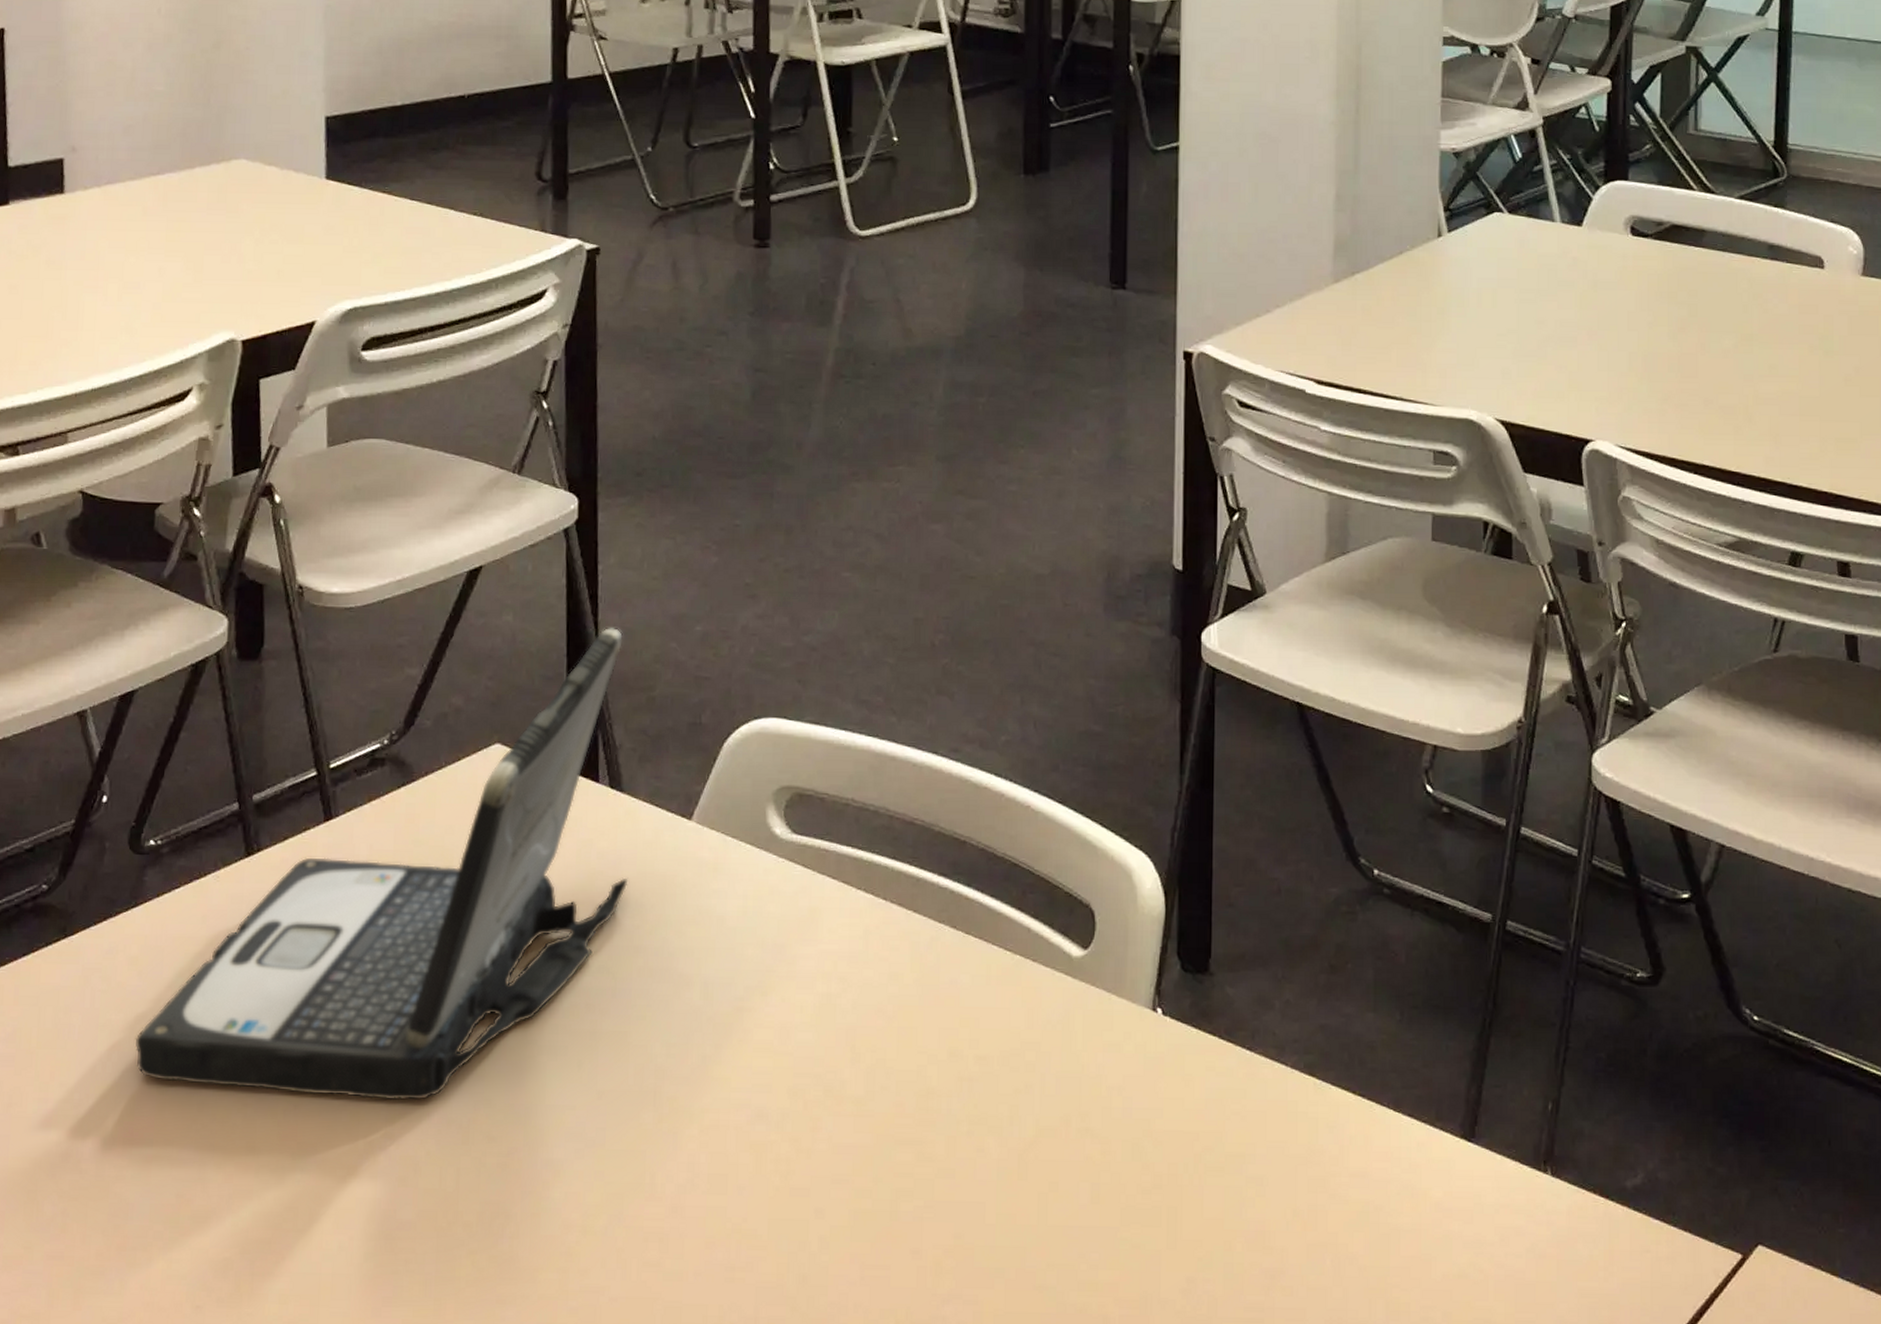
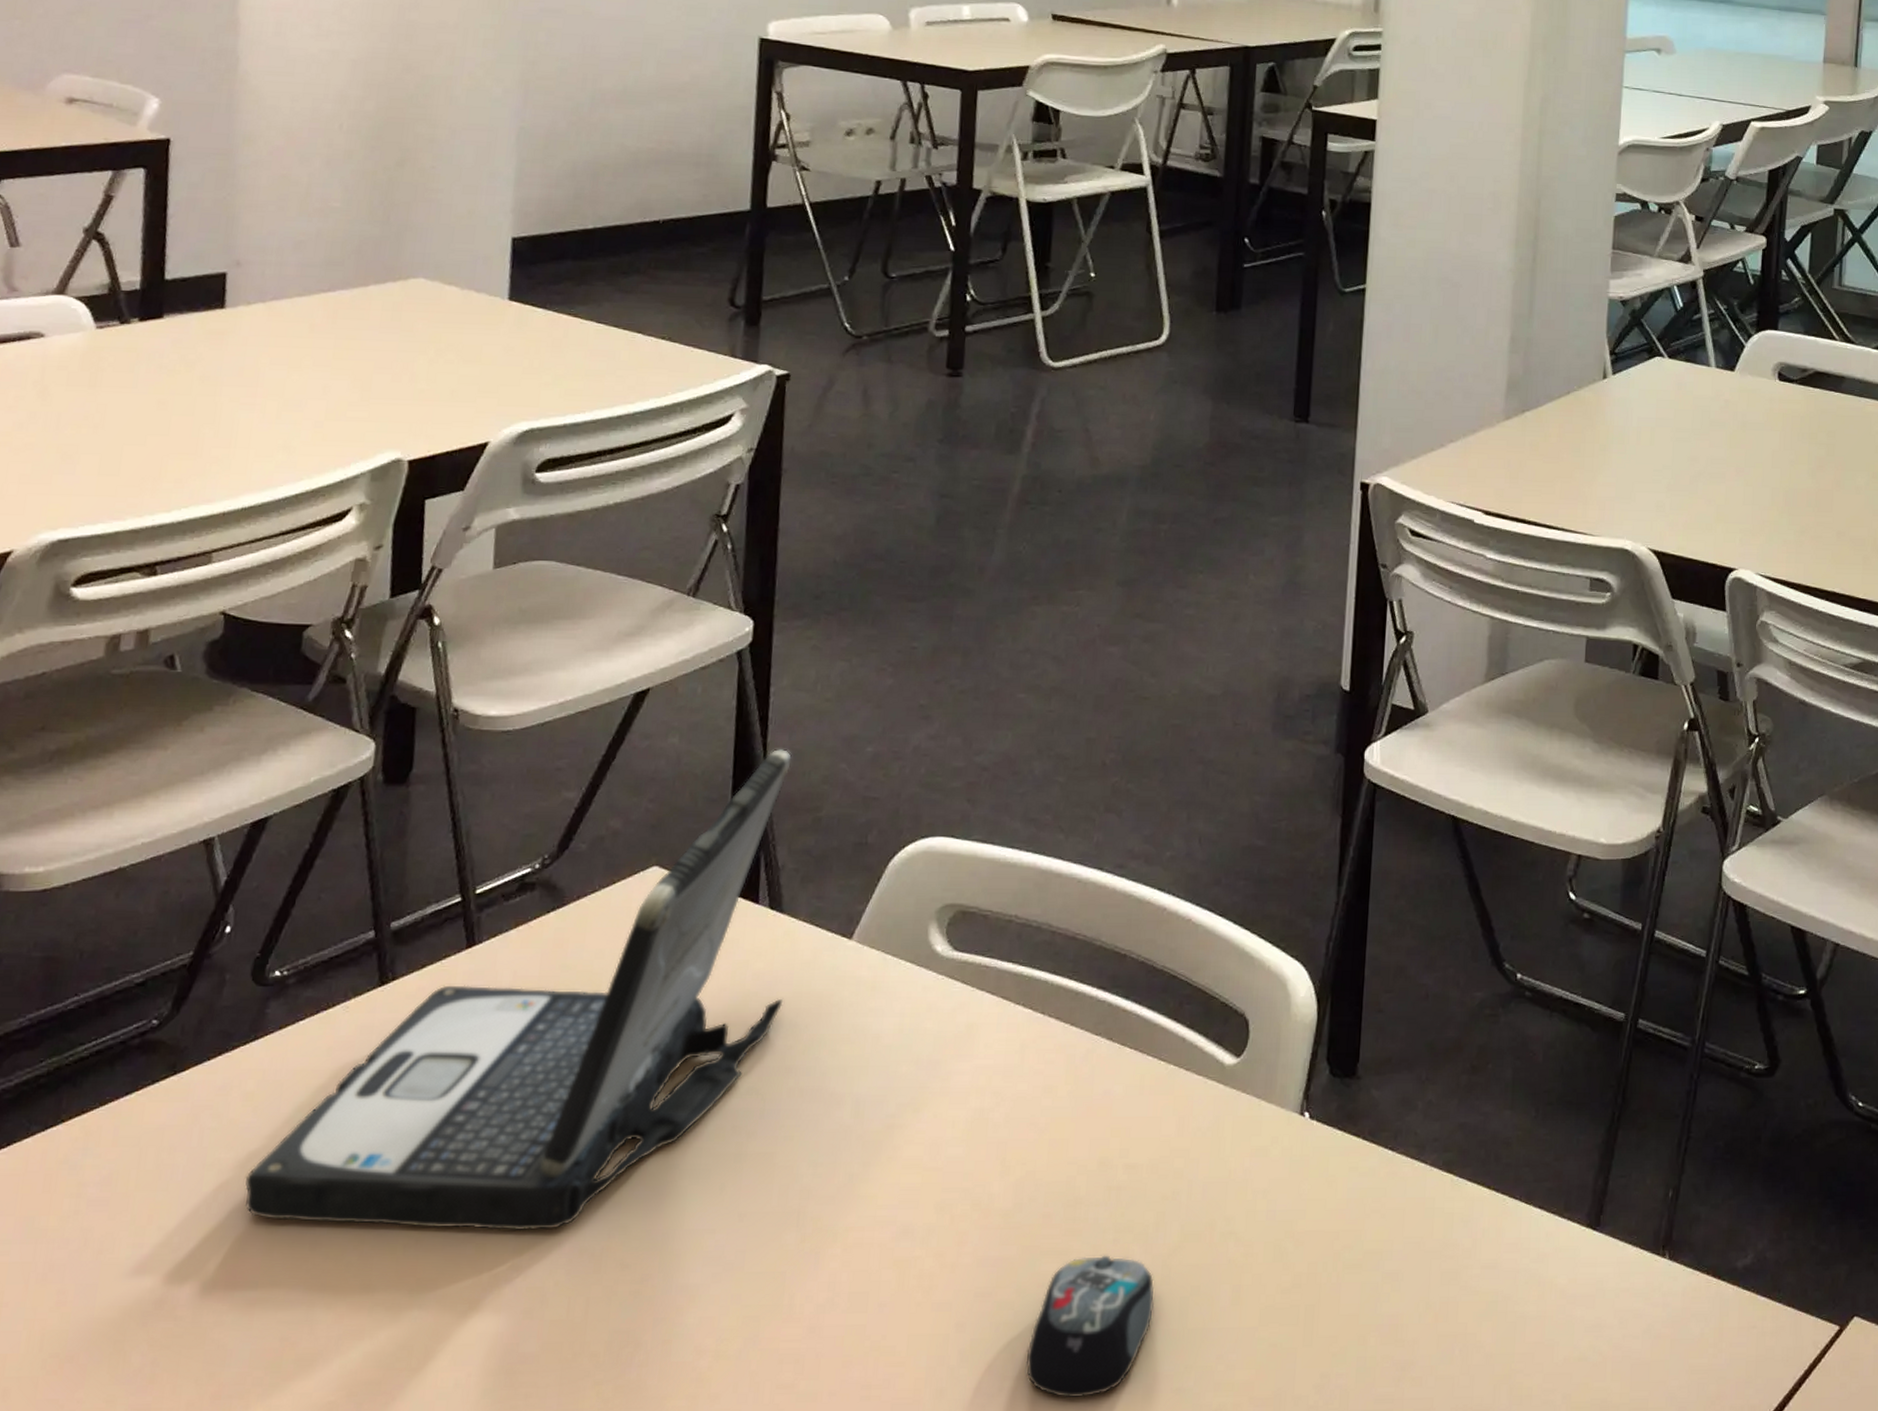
computer mouse: none [886,1147,1012,1291] -> present [1026,1255,1154,1398]

